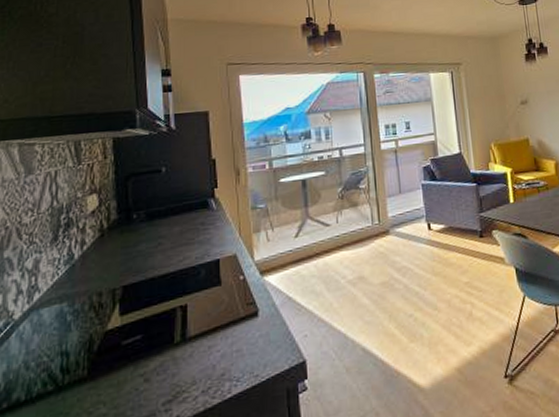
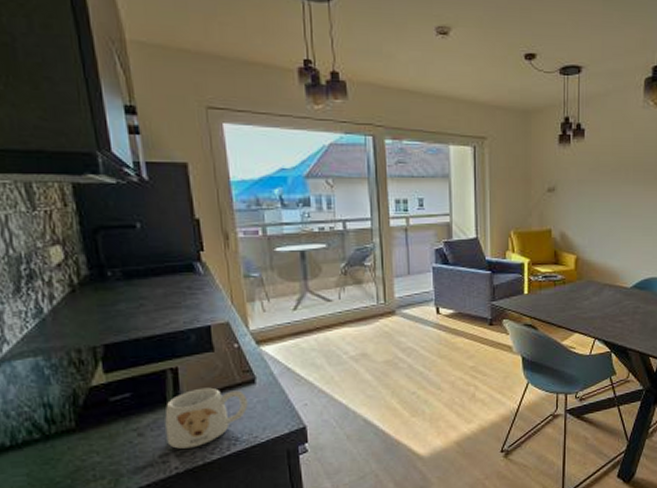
mug: none [171,323,250,394] -> present [165,387,248,449]

